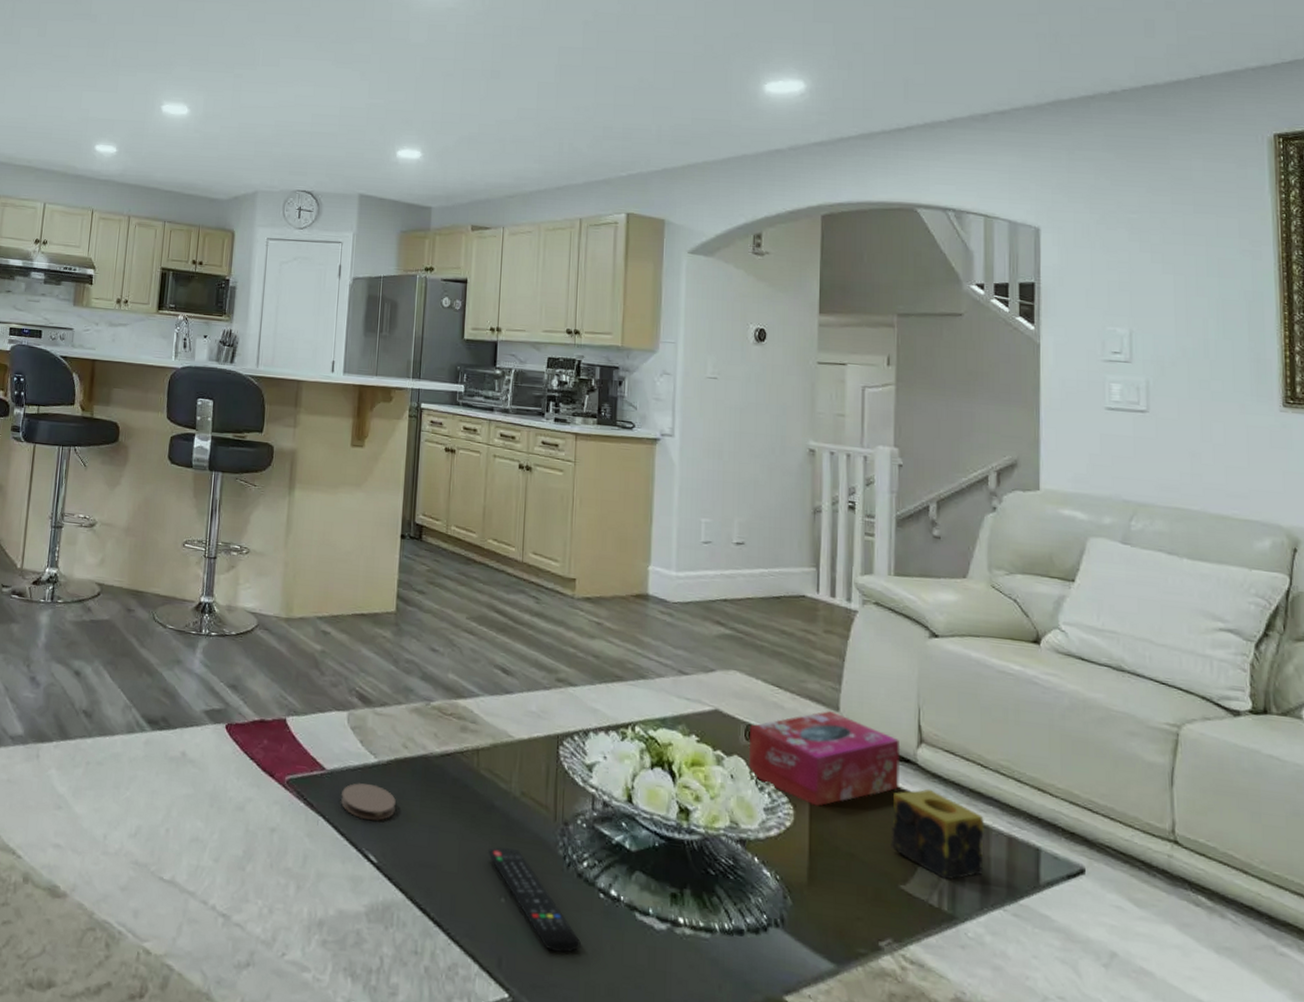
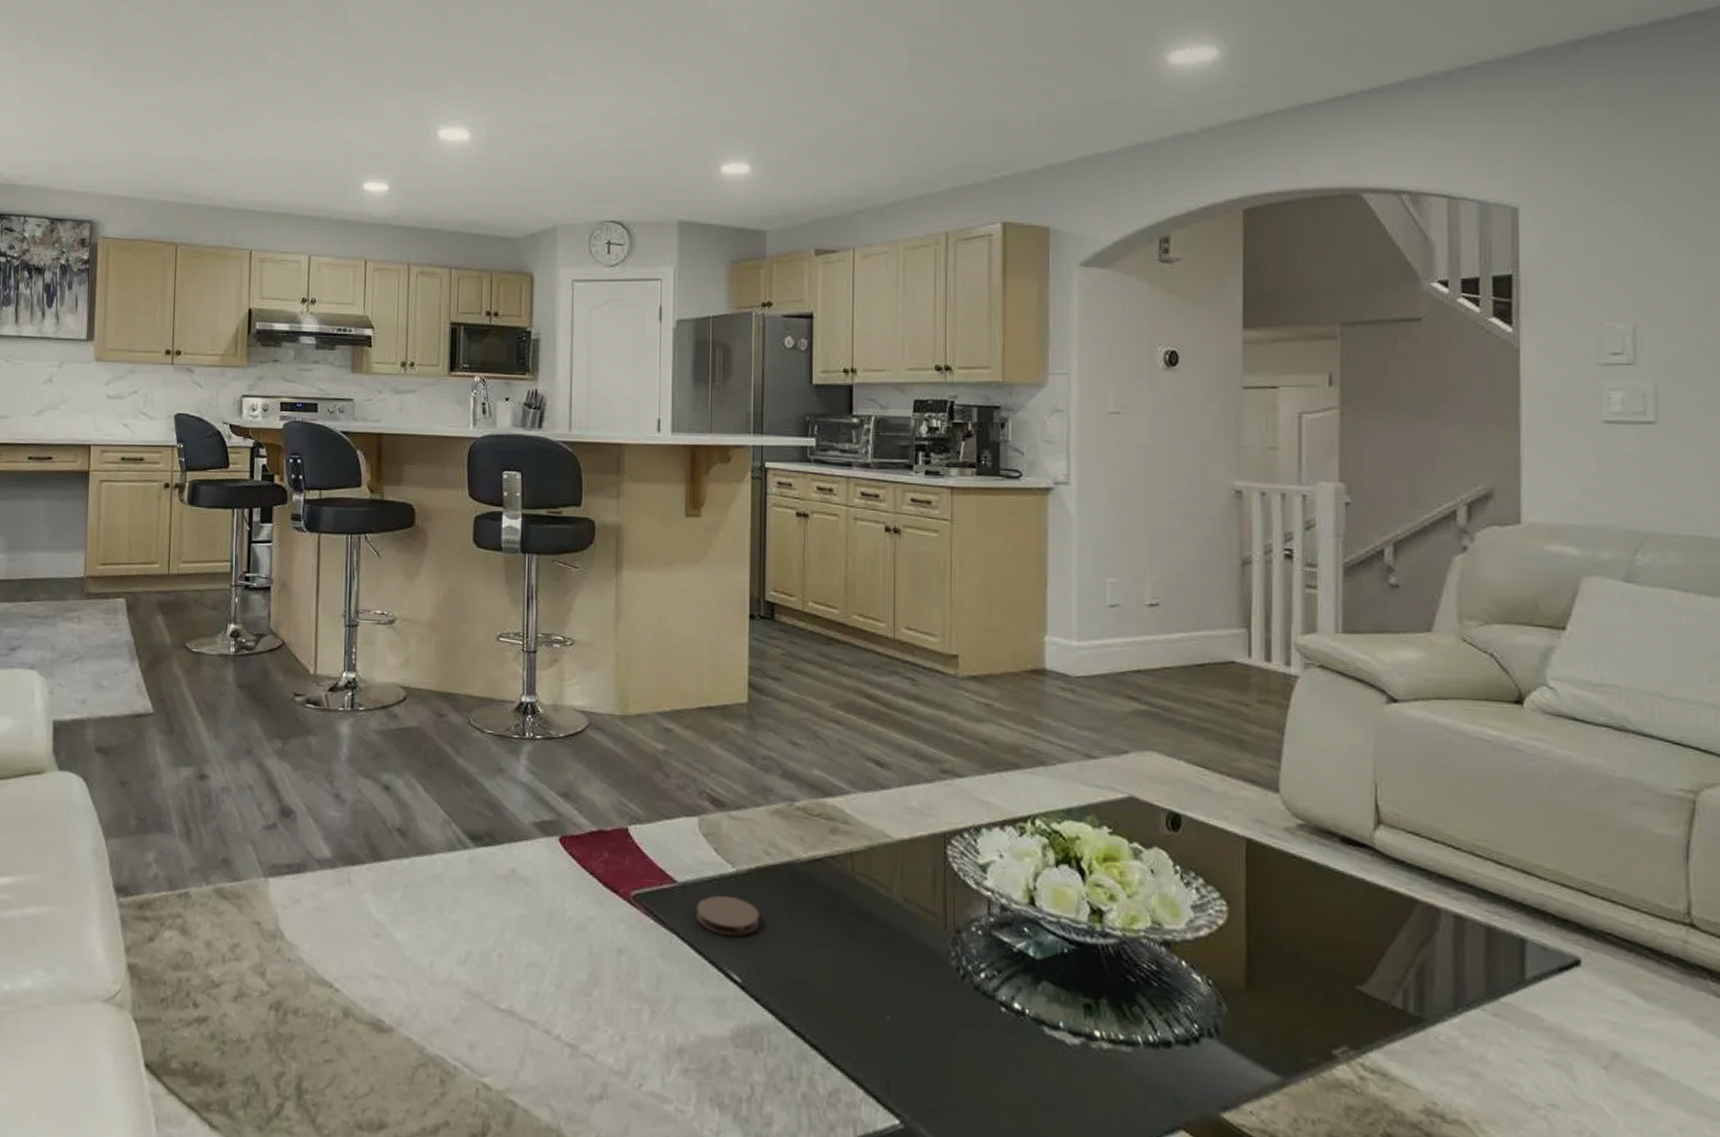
remote control: present [488,847,581,953] -> none [869,960,981,1074]
tissue box: present [748,711,901,806] -> none [1171,792,1354,901]
candle: present [890,788,984,880] -> none [1344,876,1457,978]

